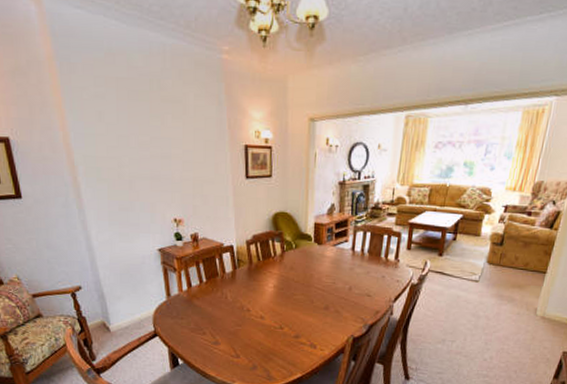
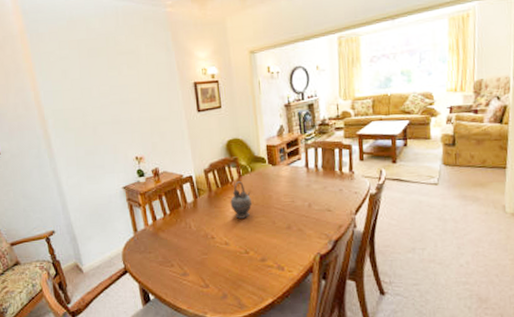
teapot: none [270,256,293,295] -> present [230,181,253,219]

